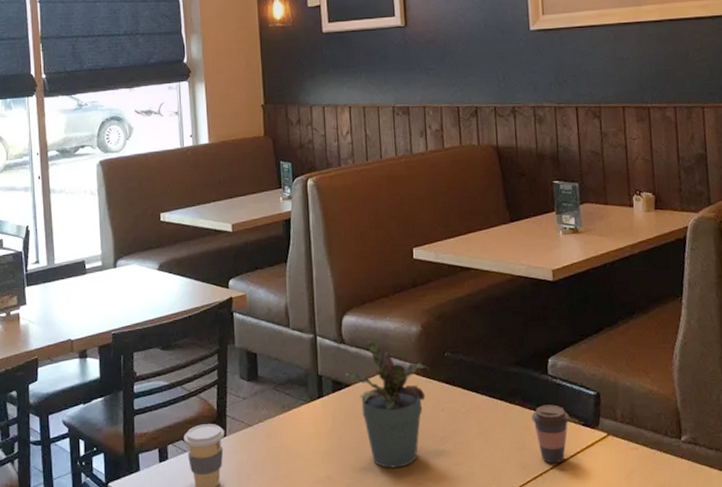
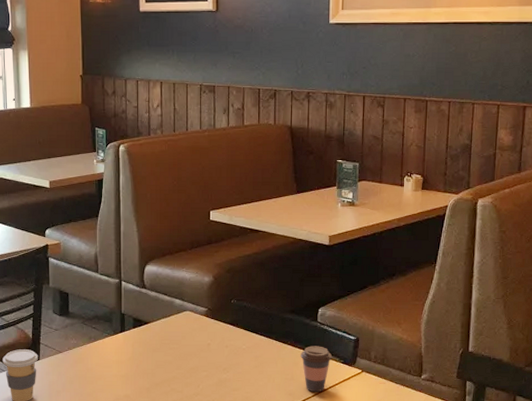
potted plant: present [345,339,430,468] -> none [144,286,218,391]

